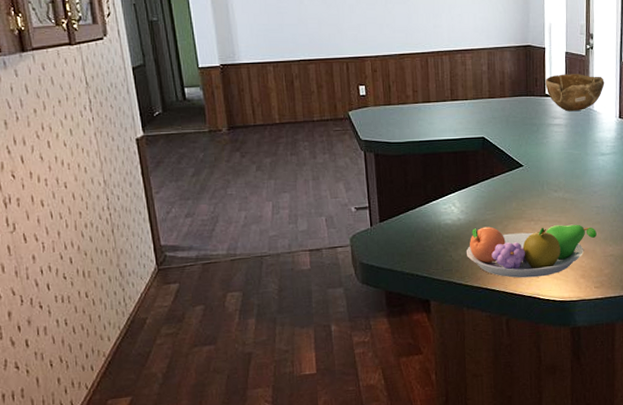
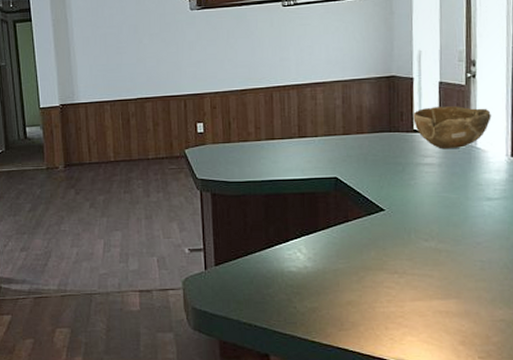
fruit bowl: present [466,224,597,278] -> none [313,277,481,339]

